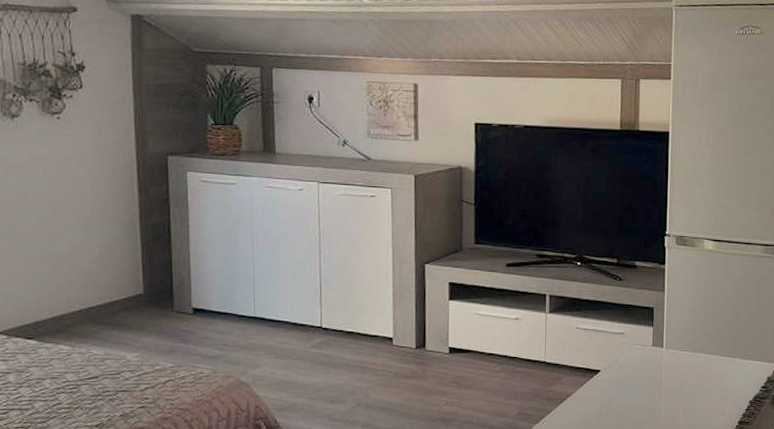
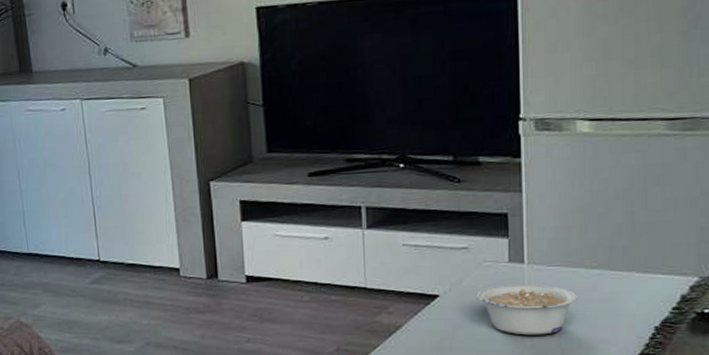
legume: none [628,363,700,405] -> present [476,283,579,336]

